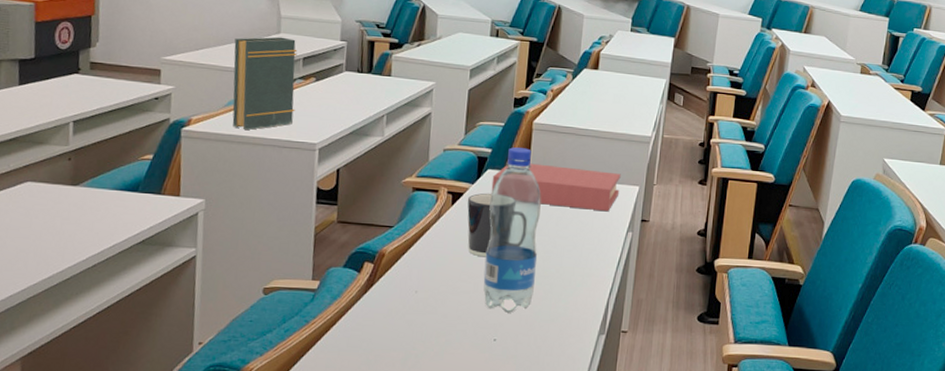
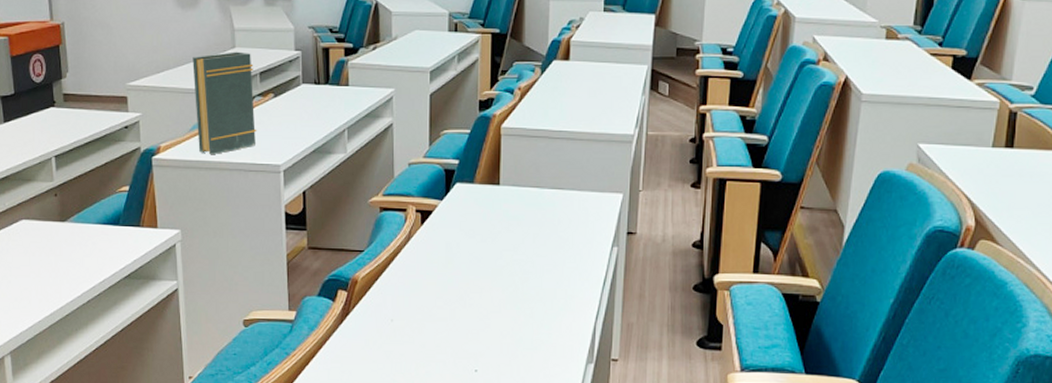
mug: present [467,193,492,257] -> none [437,209,465,281]
bottle: present [483,147,542,313] -> none [459,157,515,341]
book: present [491,163,621,212] -> none [461,174,602,225]

